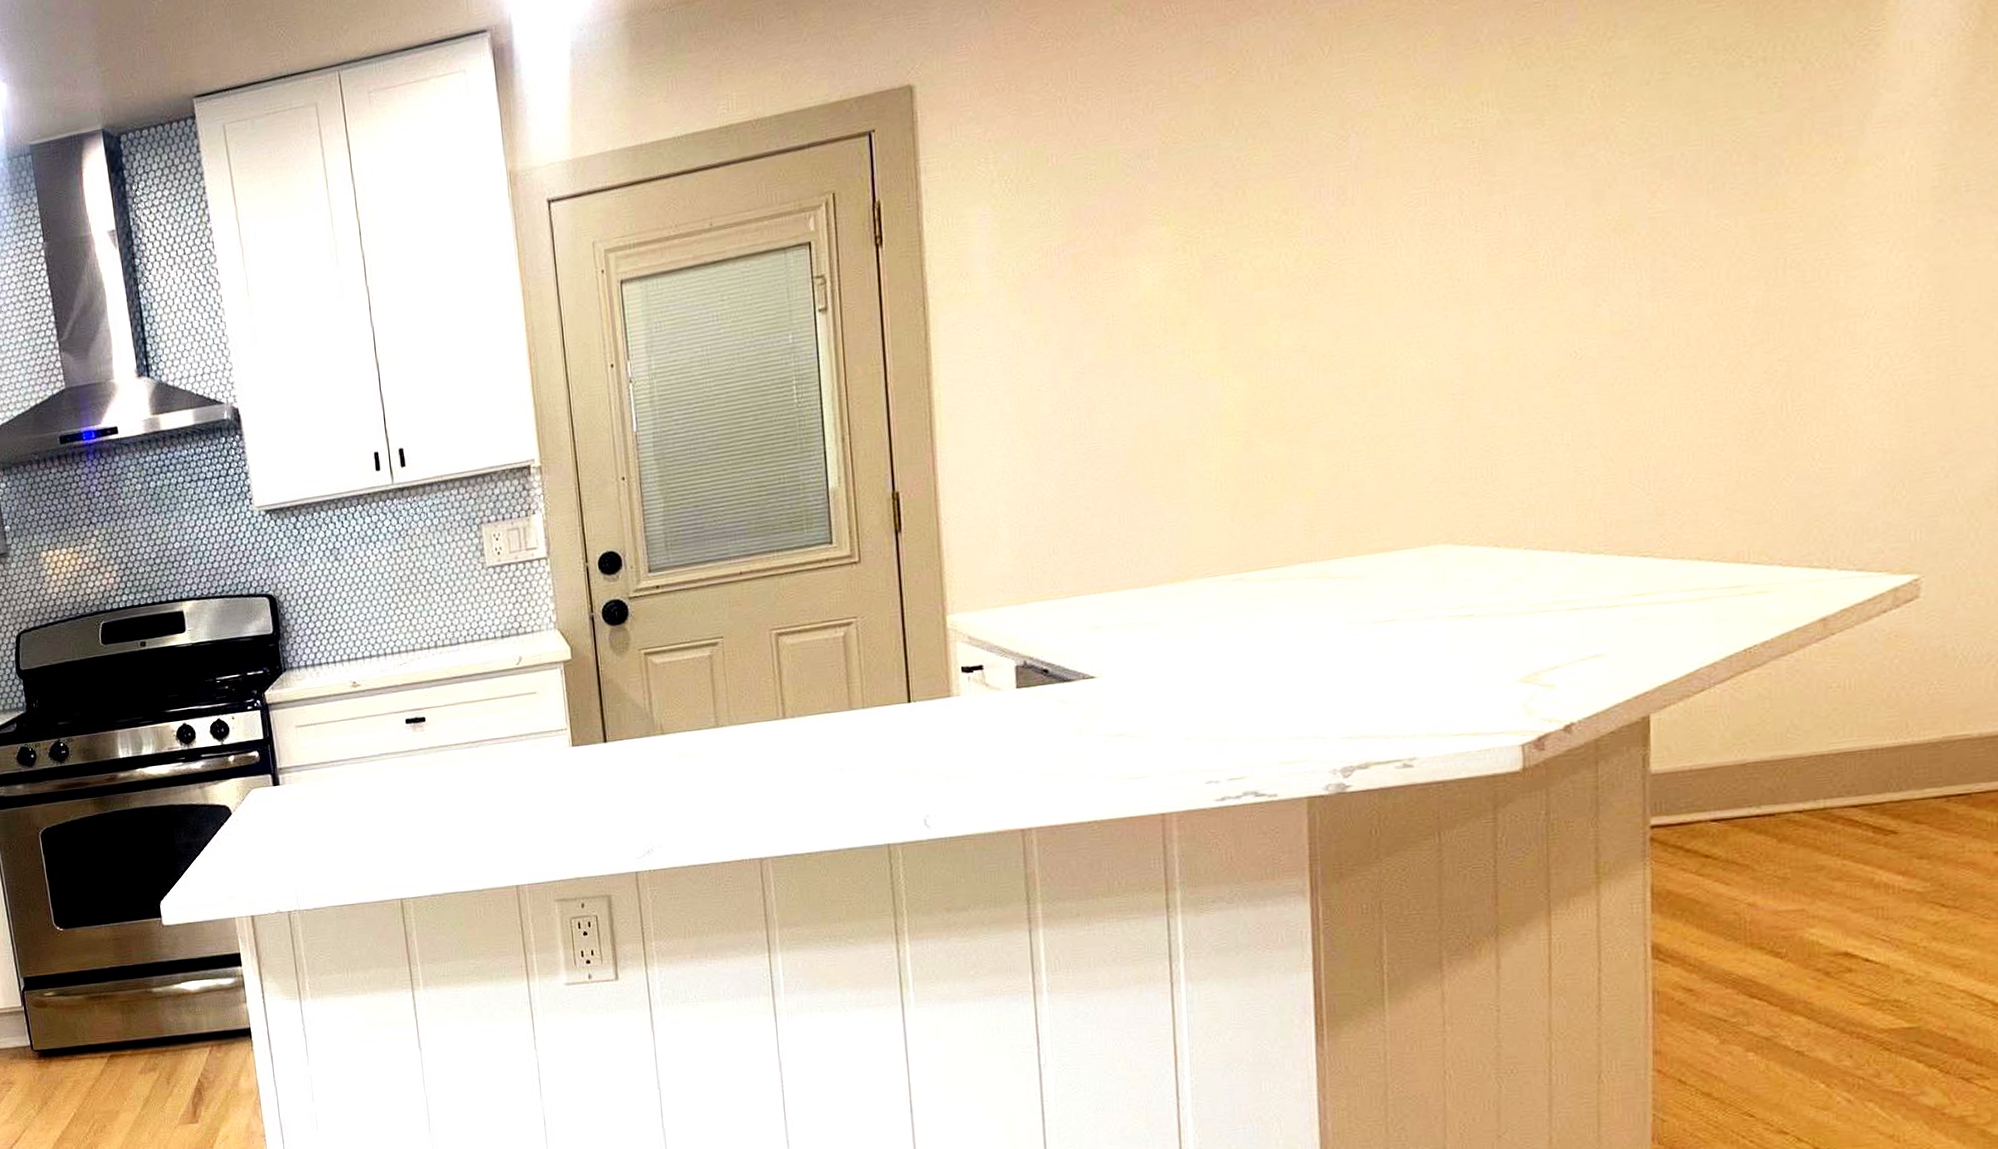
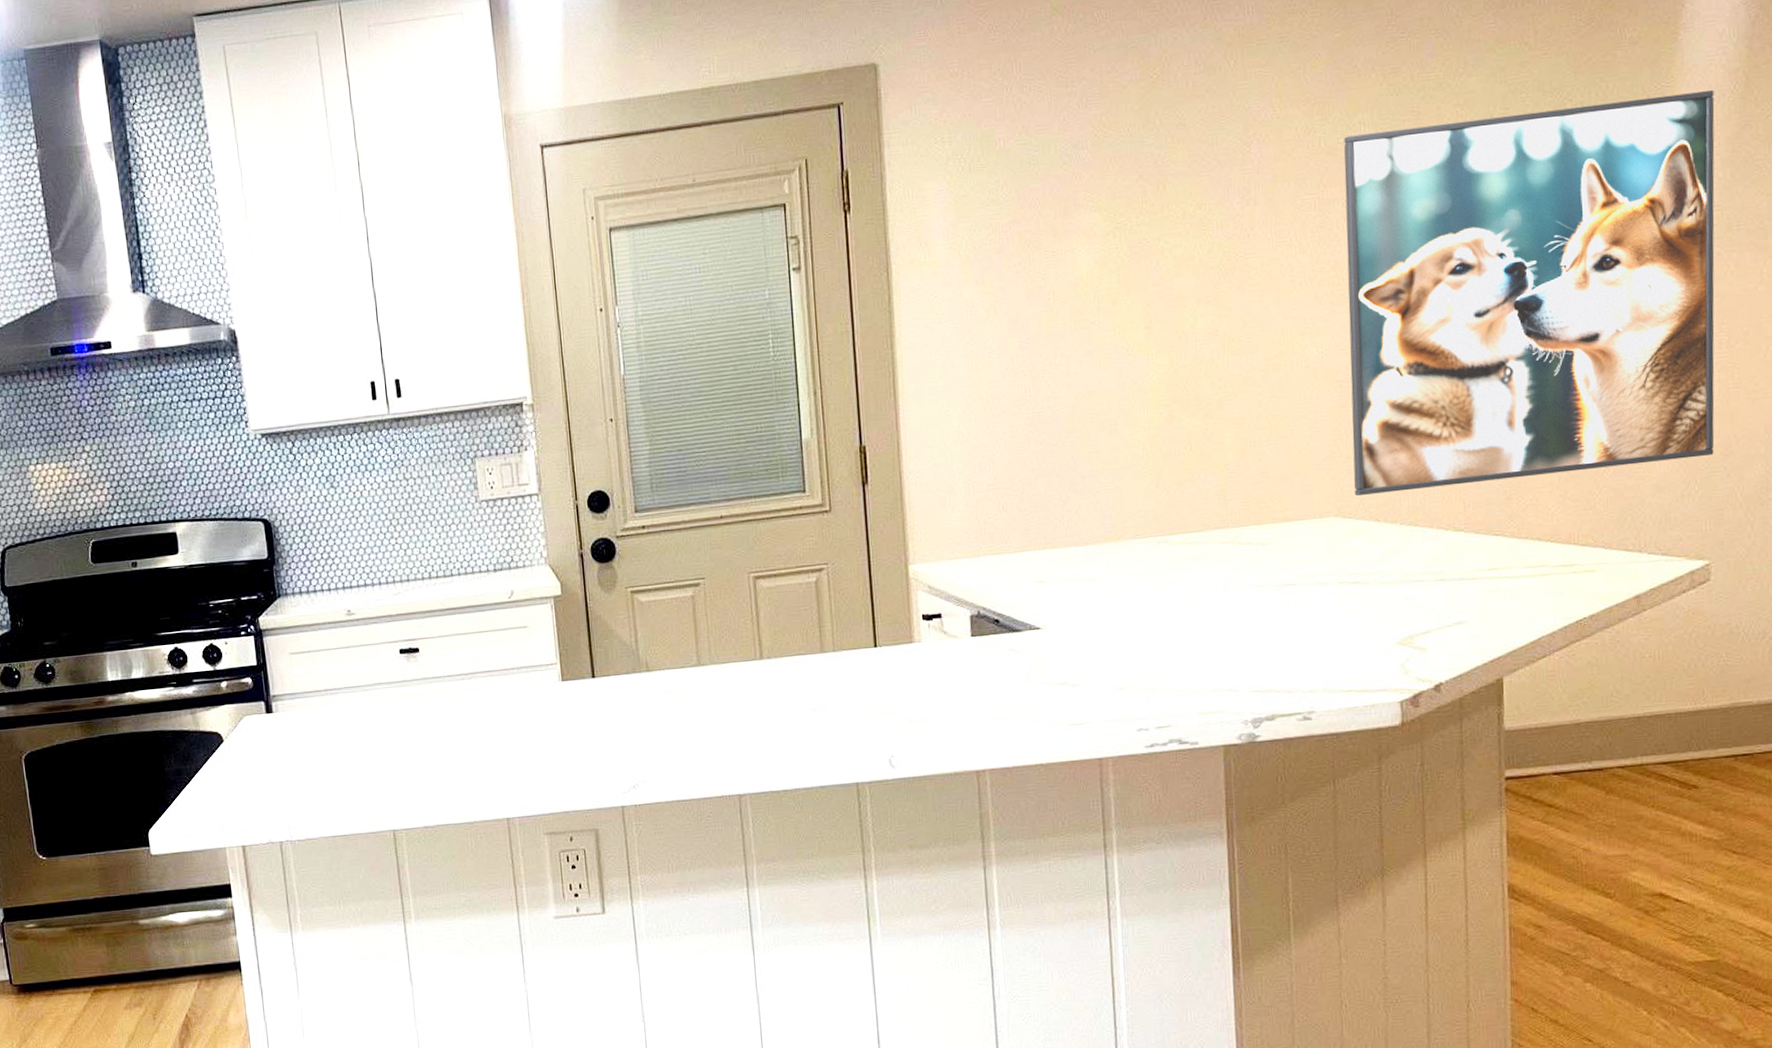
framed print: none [1462,29,1939,520] -> present [1344,89,1715,496]

